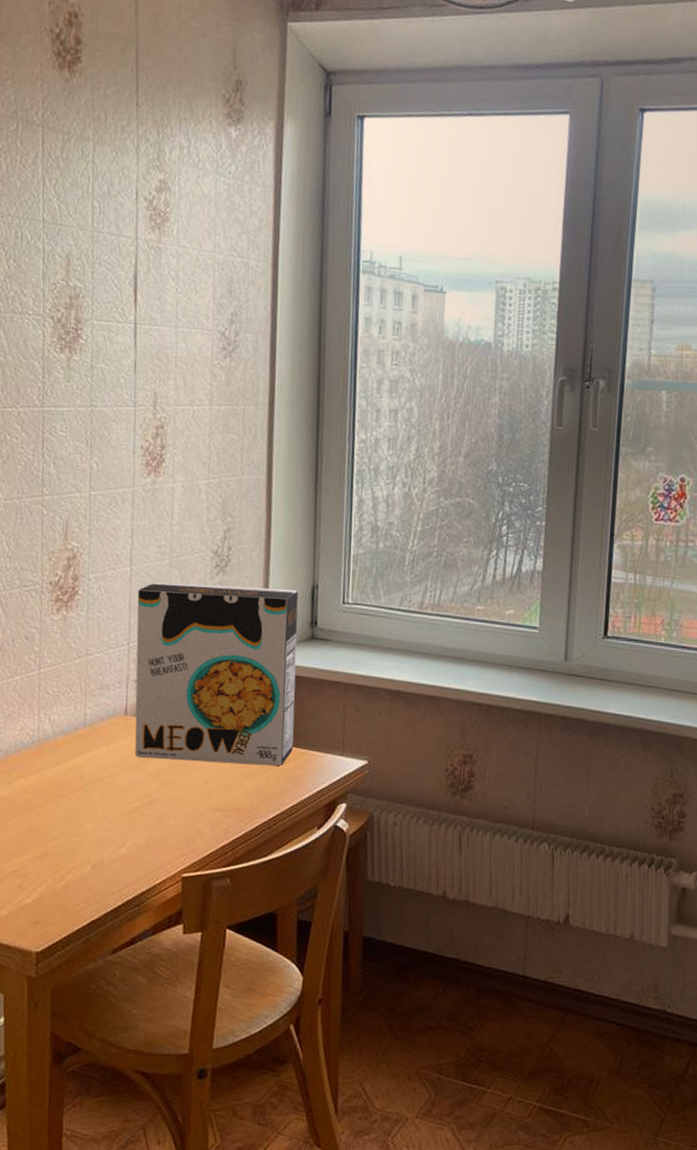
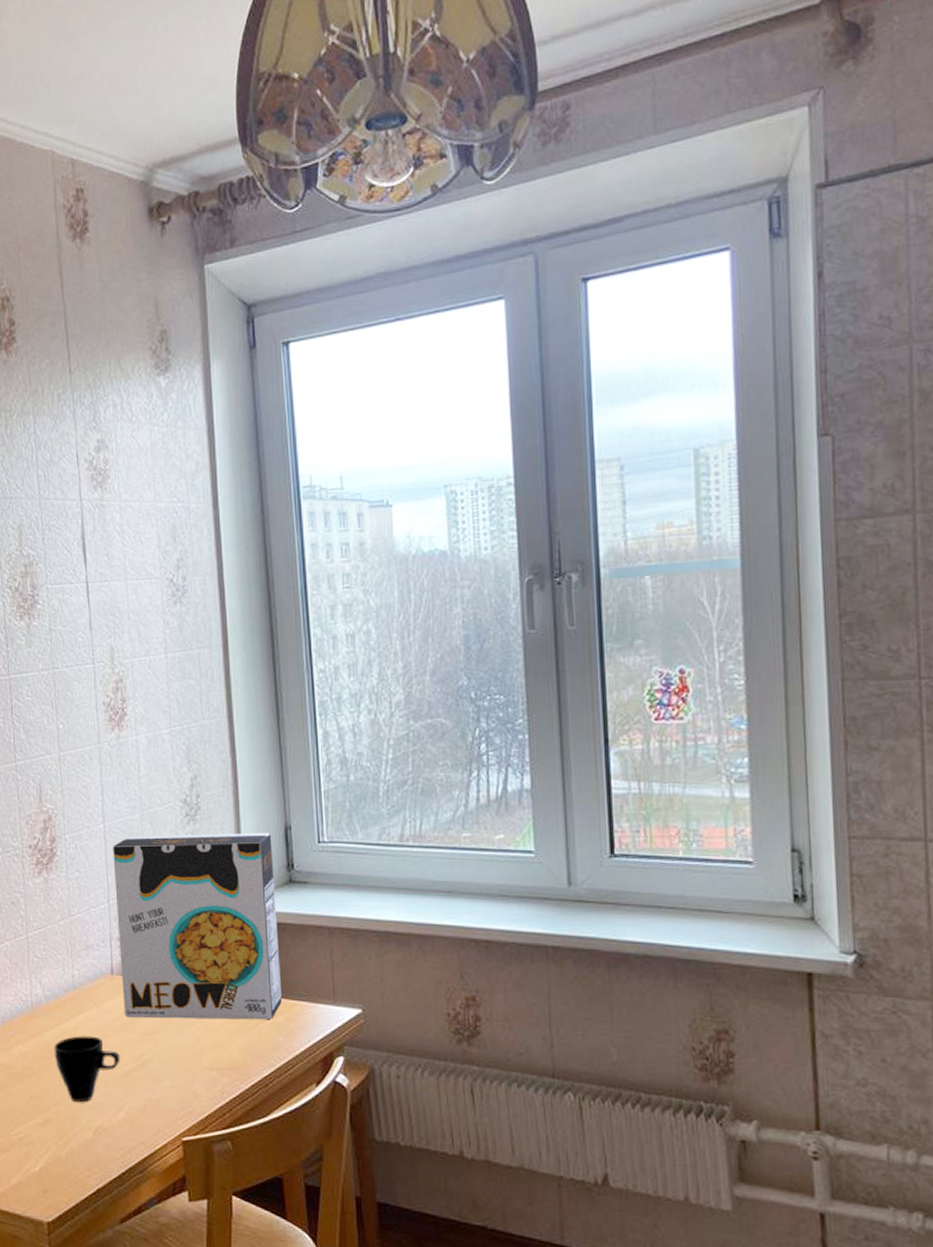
cup: none [58,773,127,838] -> present [54,1036,120,1103]

